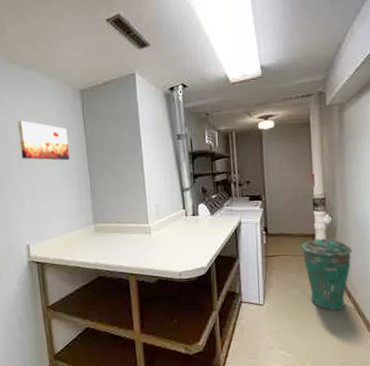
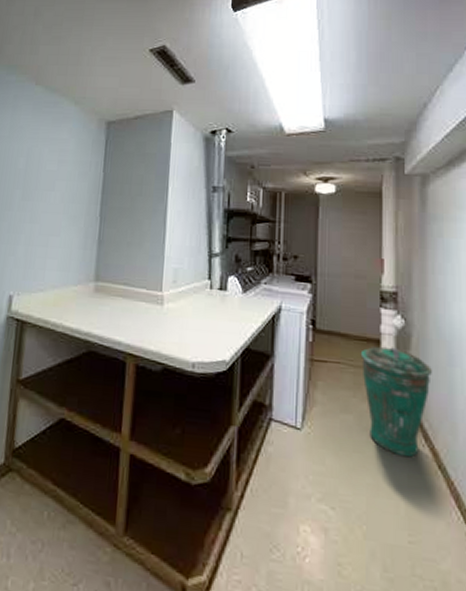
wall art: present [17,120,70,161] -> none [26,147,84,200]

